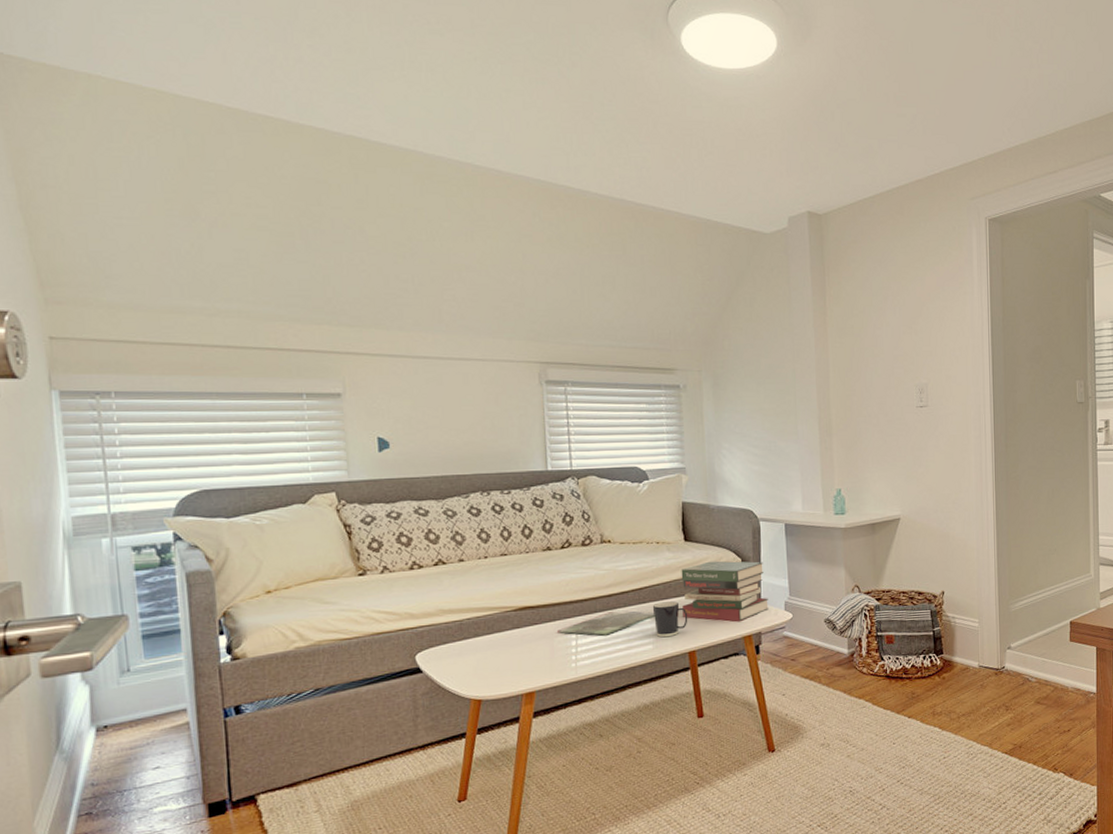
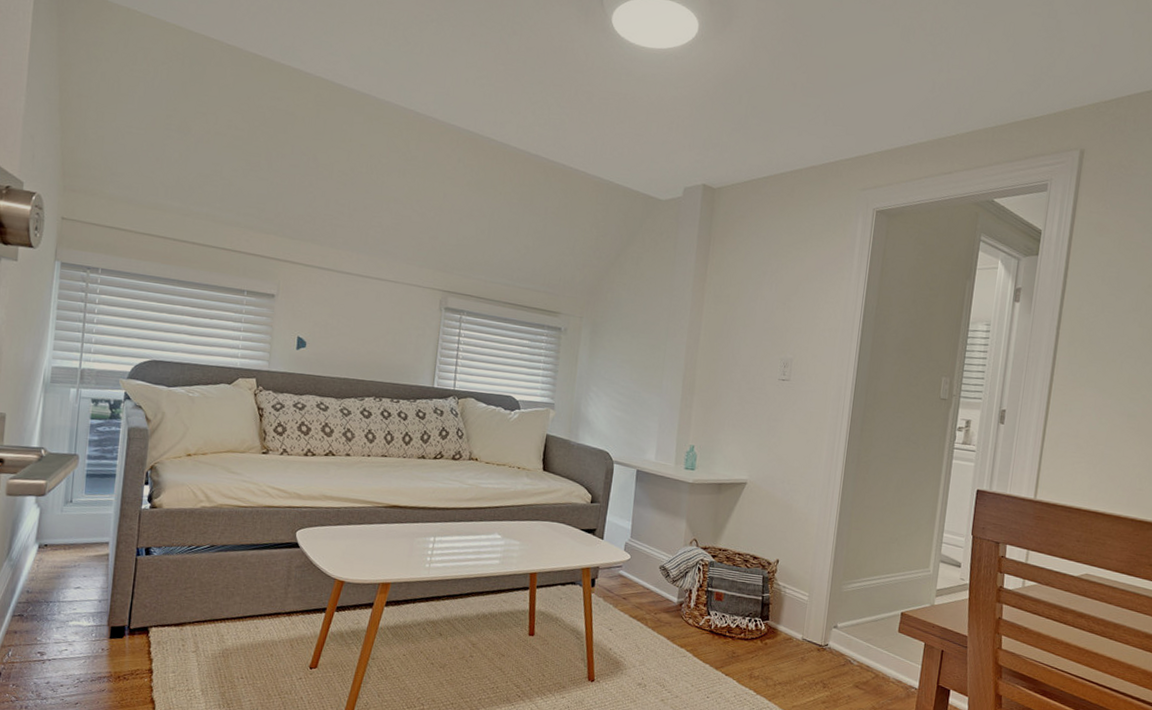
magazine: present [557,610,655,636] -> none [418,522,506,544]
mug: present [652,601,688,638] -> none [504,522,535,556]
books: present [681,561,769,622] -> none [530,492,611,554]

